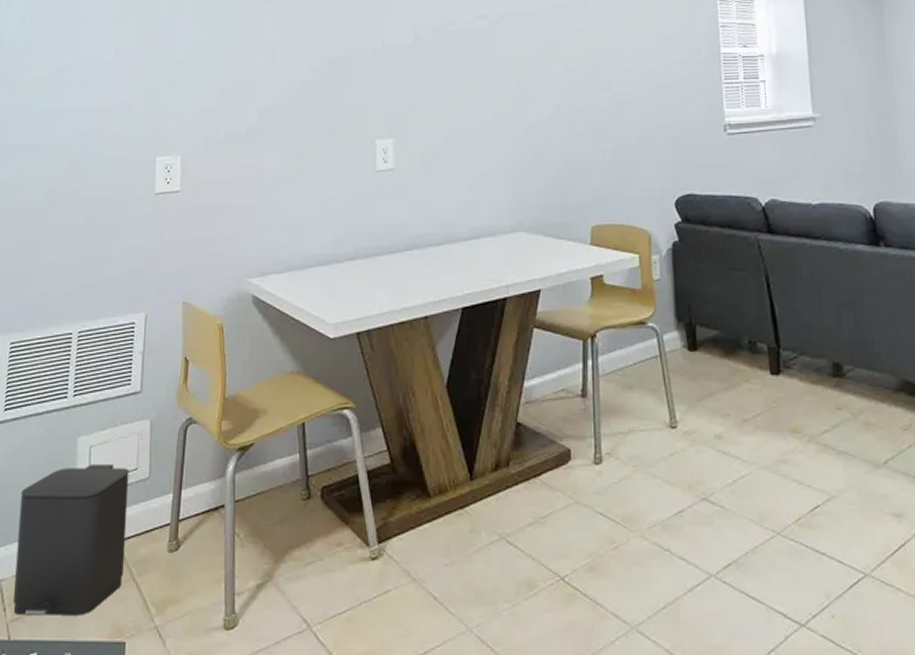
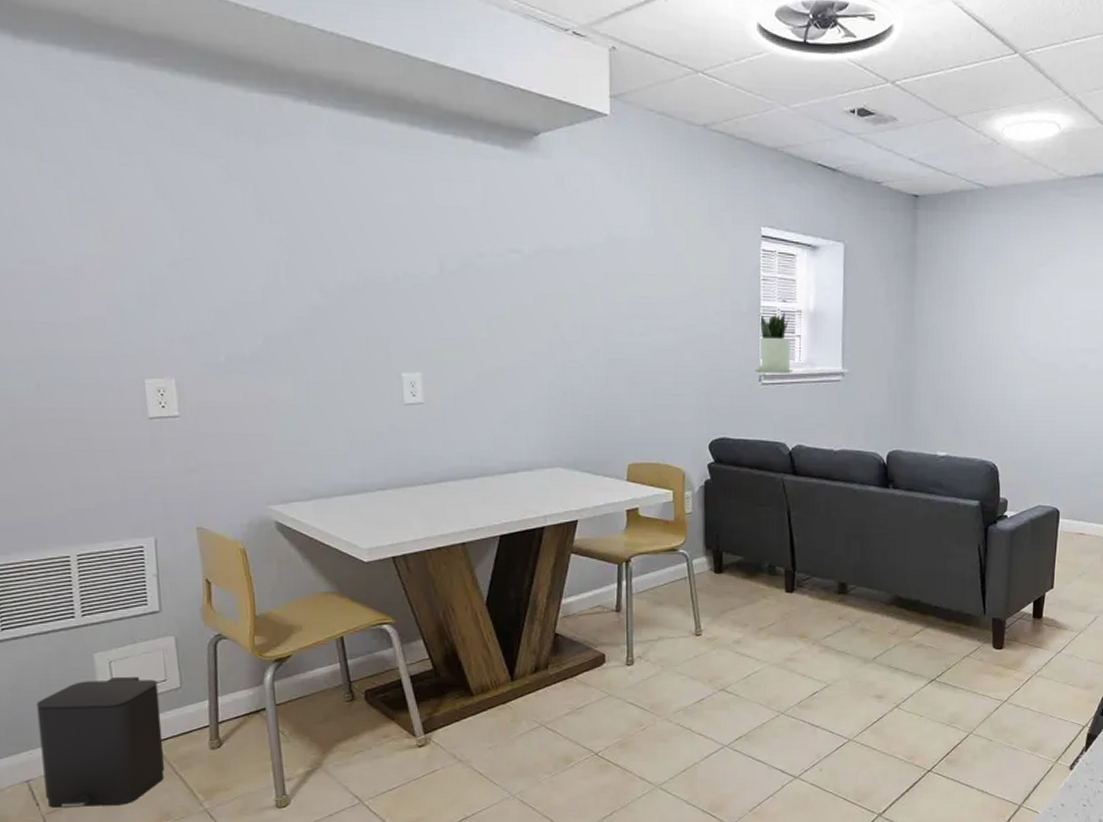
planter: none [718,58,760,122] -> present [754,312,793,374]

